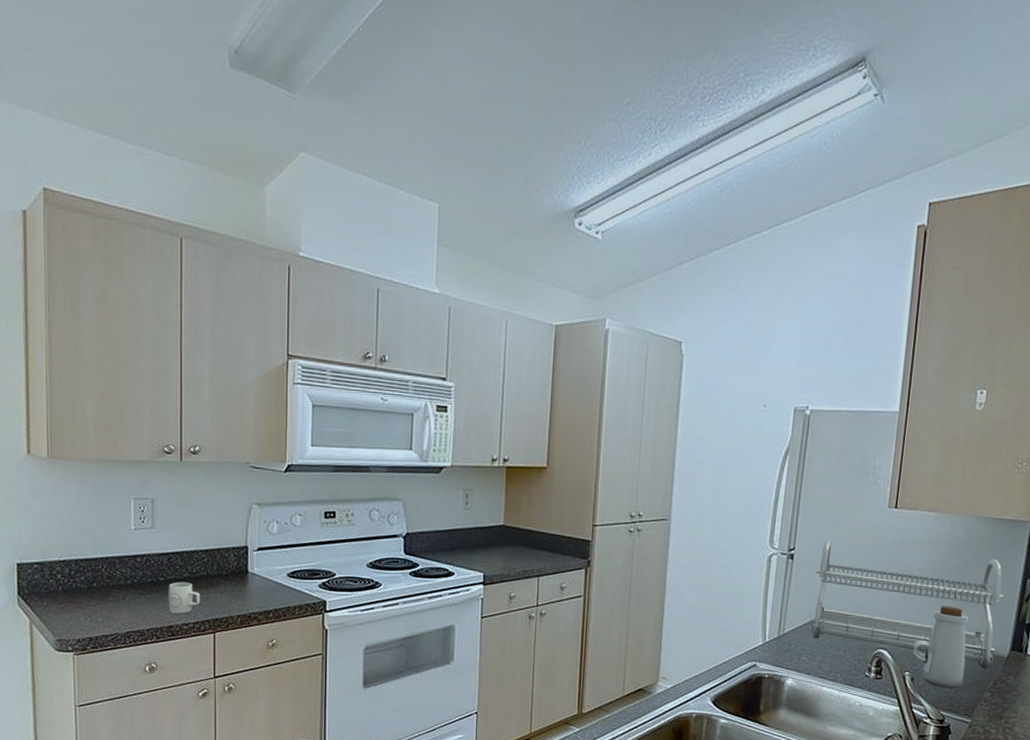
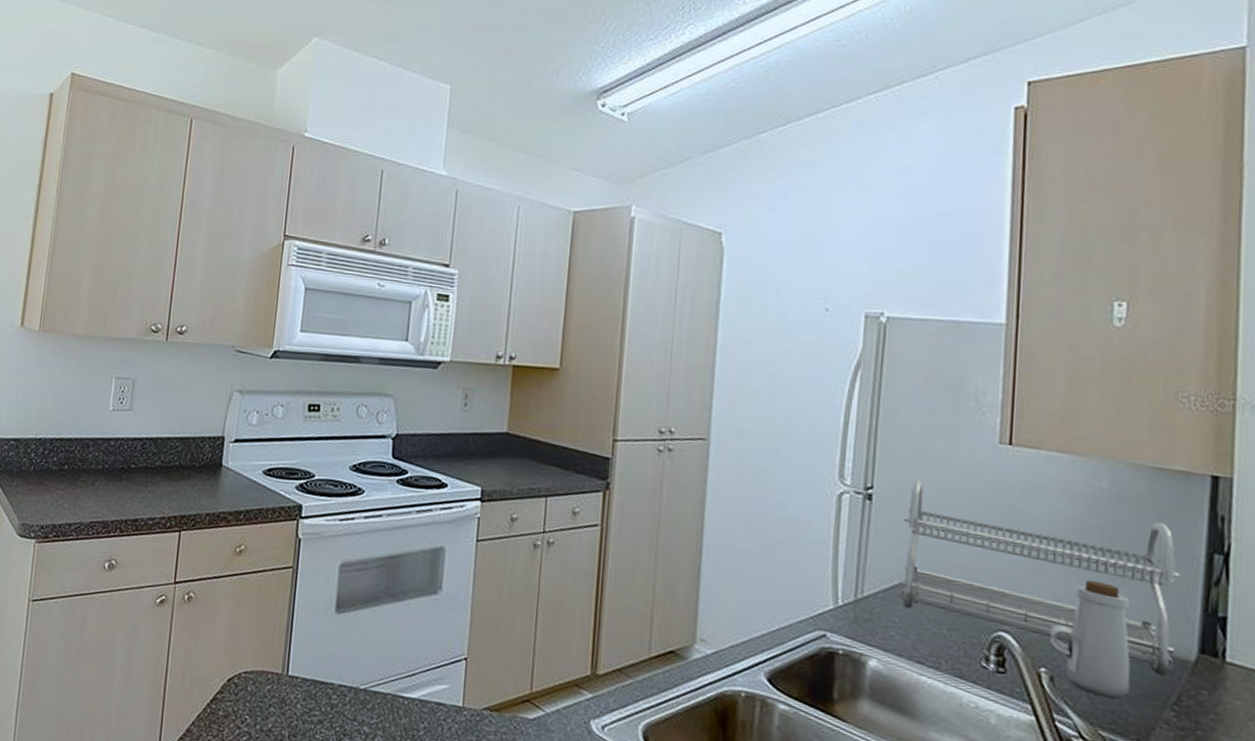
mug: present [168,582,201,614] -> none [136,470,170,507]

